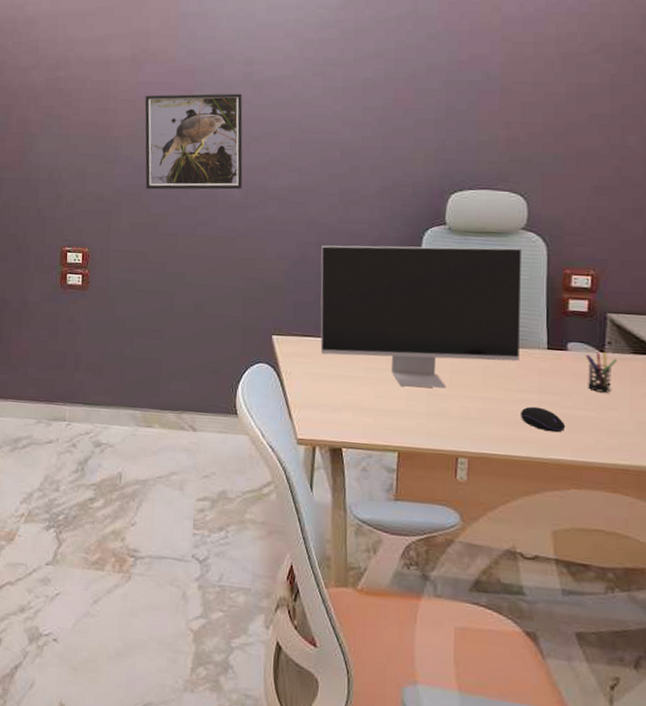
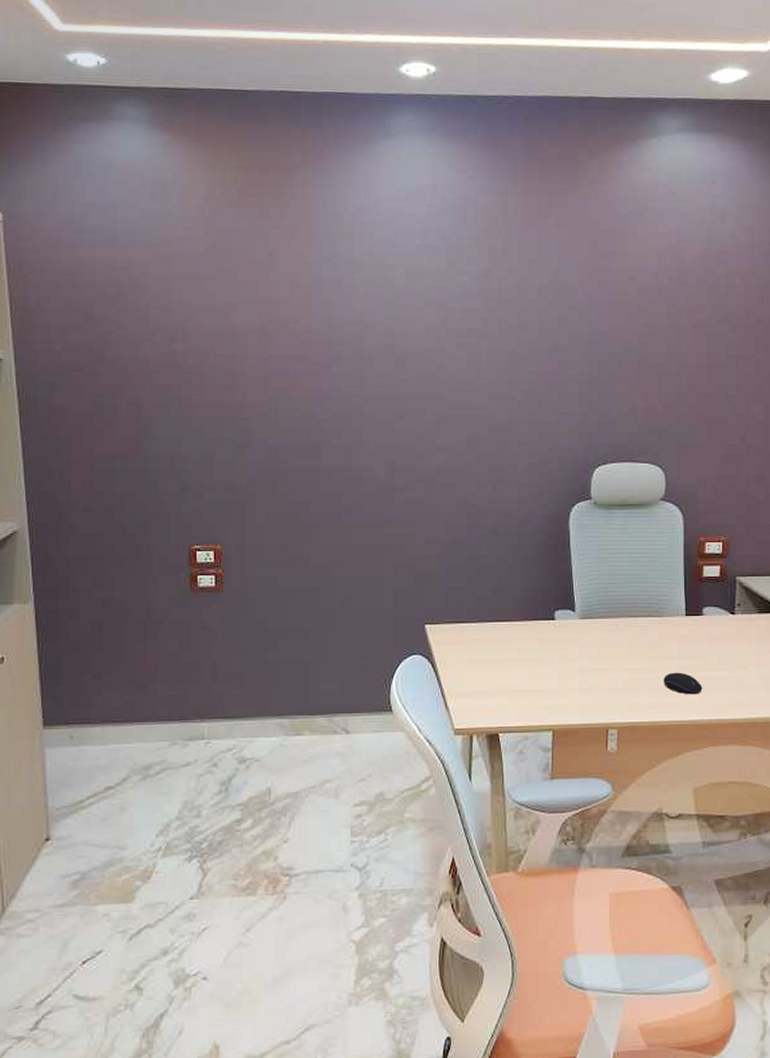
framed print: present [144,93,243,190] -> none [277,367,388,476]
monitor: present [320,245,521,388] -> none [472,518,661,665]
pen holder: present [585,351,617,393] -> none [719,613,745,652]

